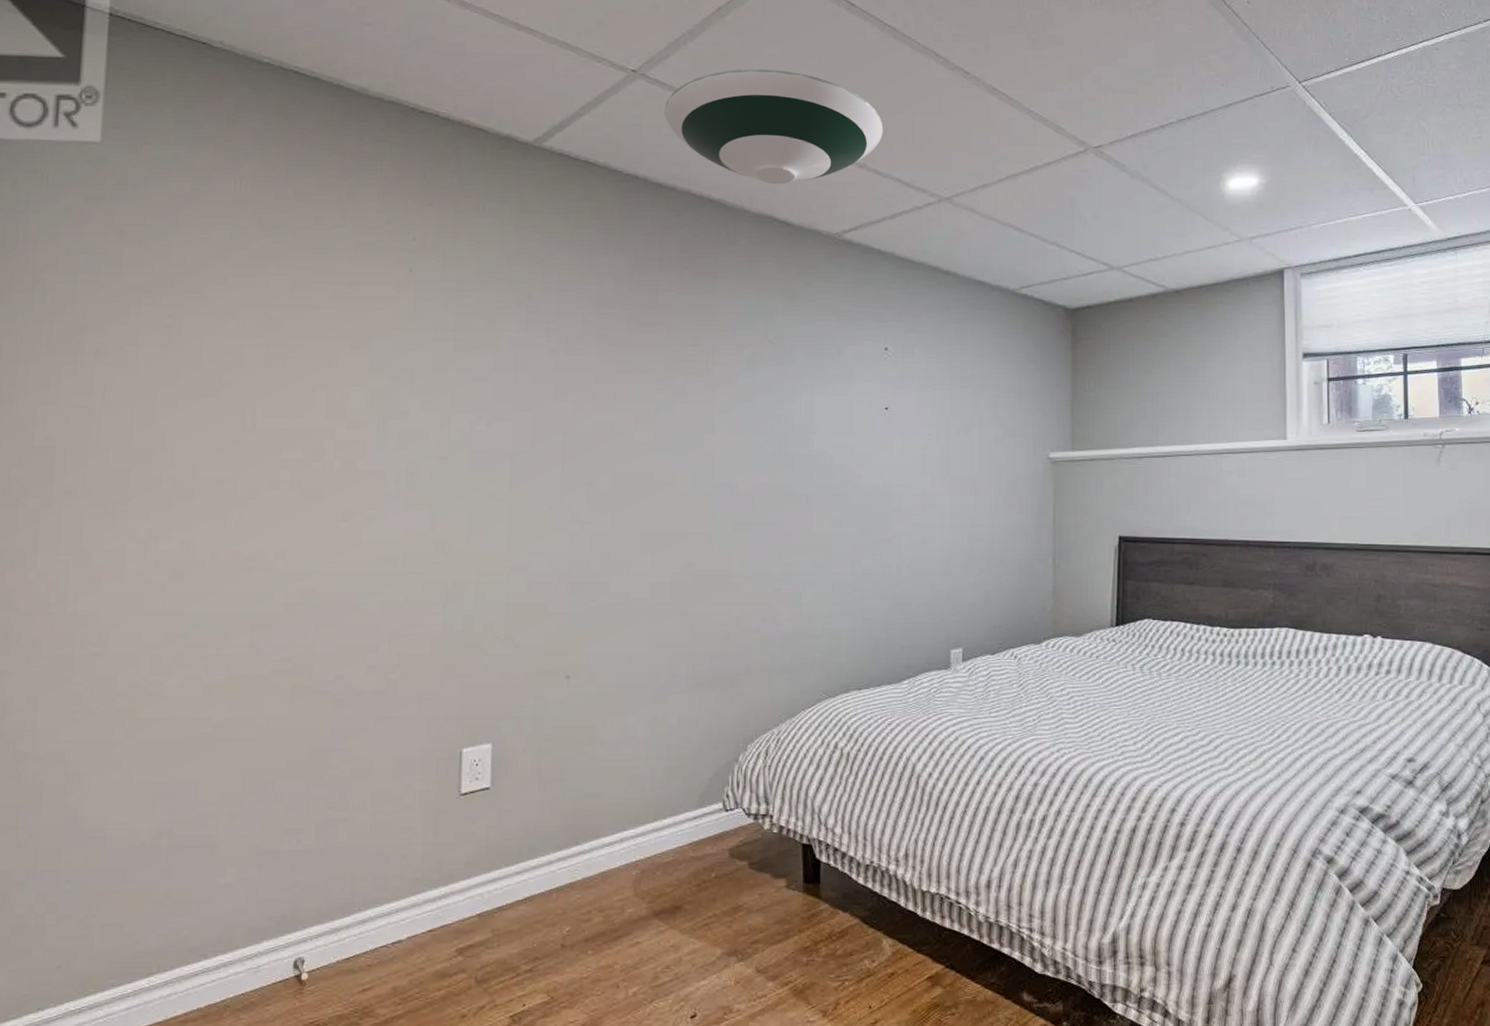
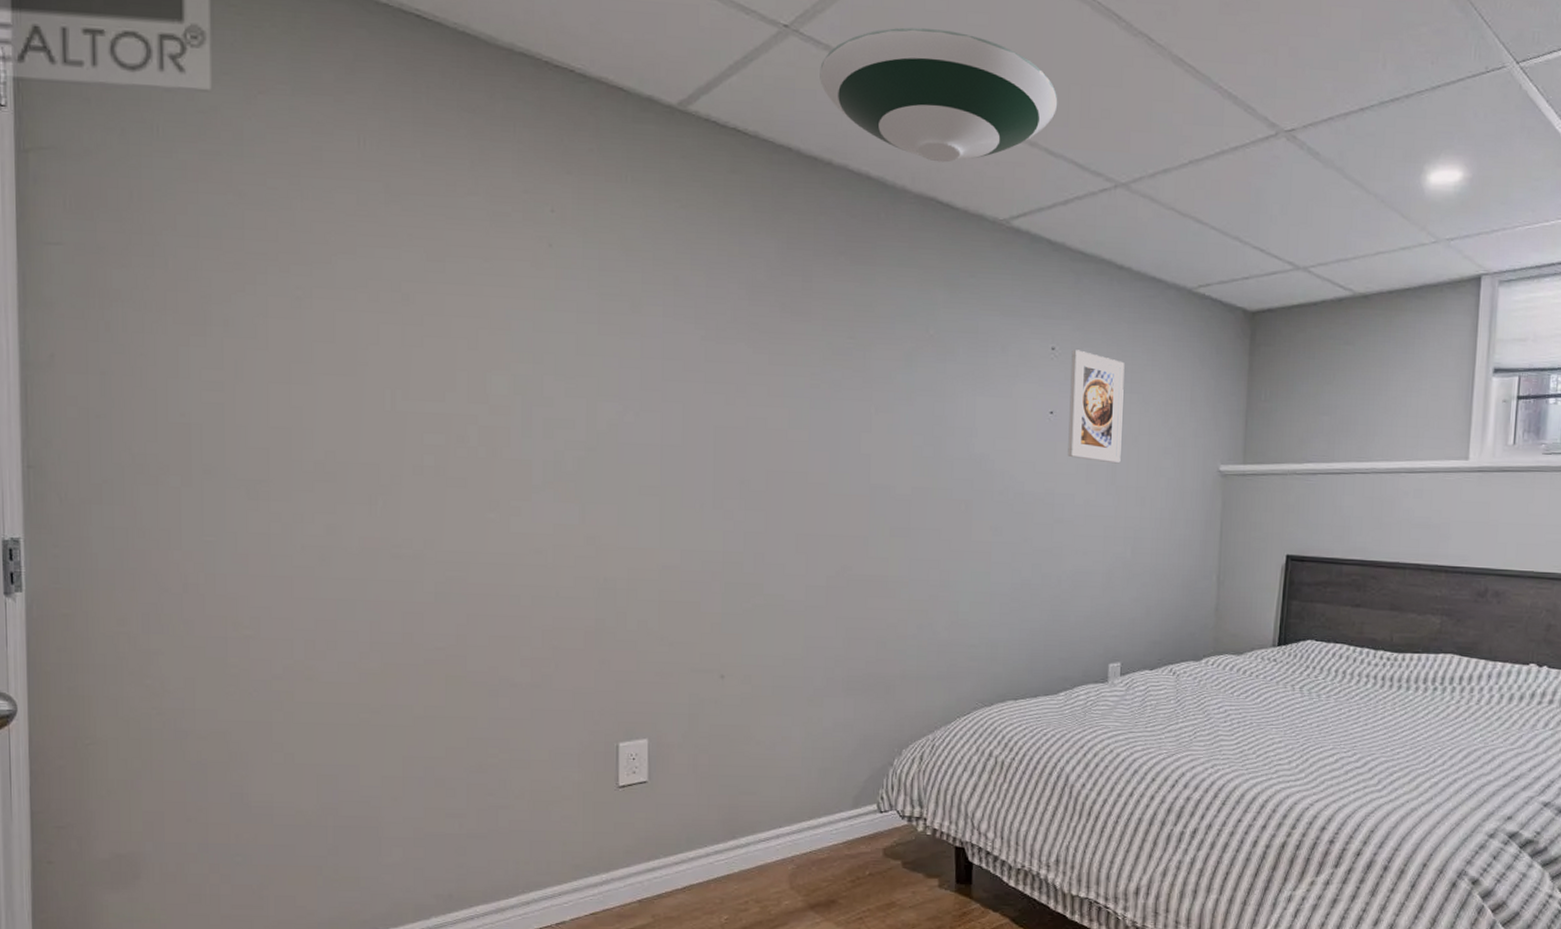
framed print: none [903,349,955,455] -> present [1068,349,1125,464]

